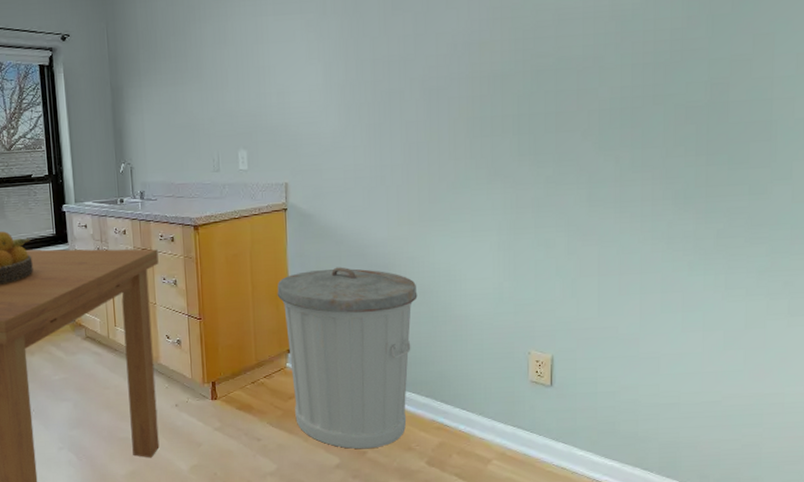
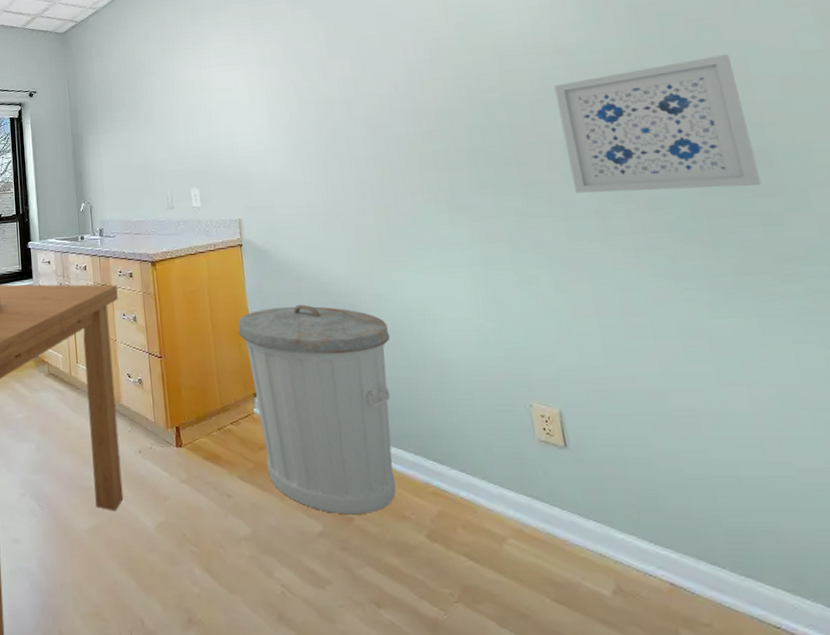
wall art: none [602,28,761,162] -> present [553,53,762,193]

